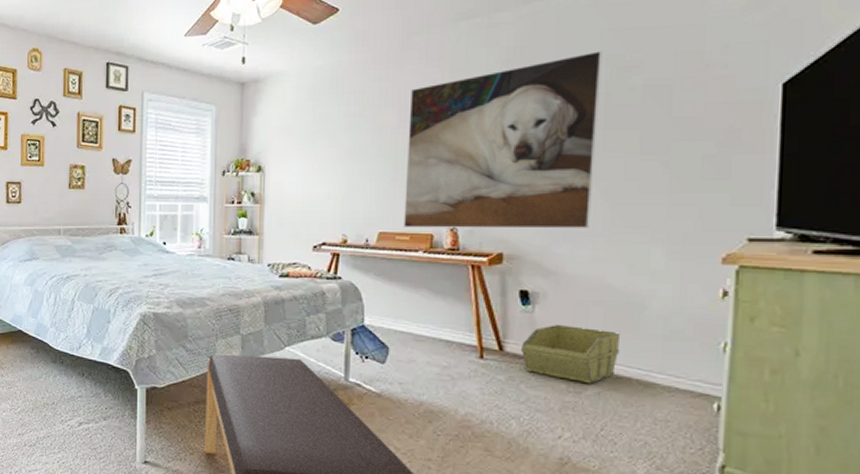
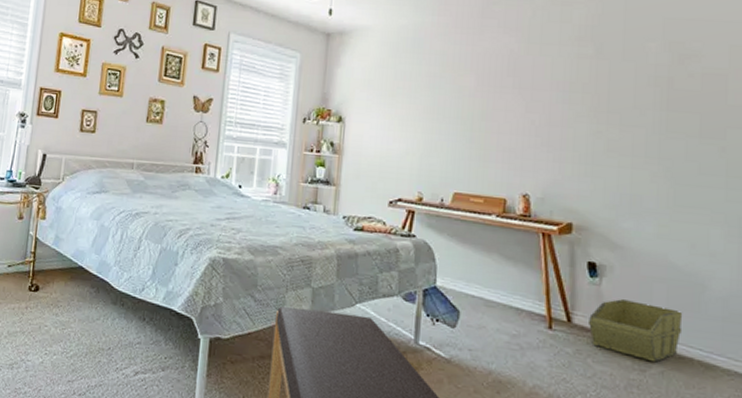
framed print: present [404,51,603,229] -> none [478,37,666,205]

